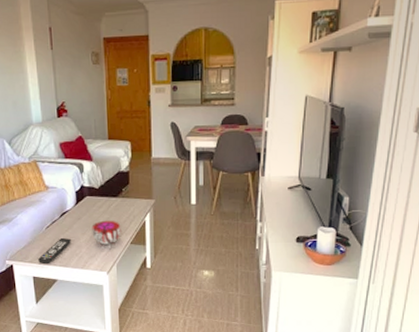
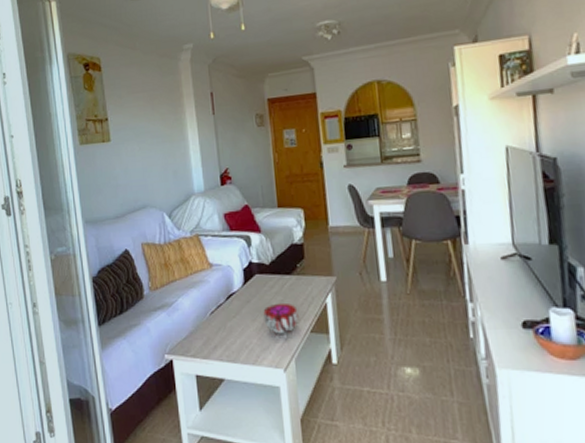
remote control: present [38,237,72,265] -> none [202,325,241,360]

